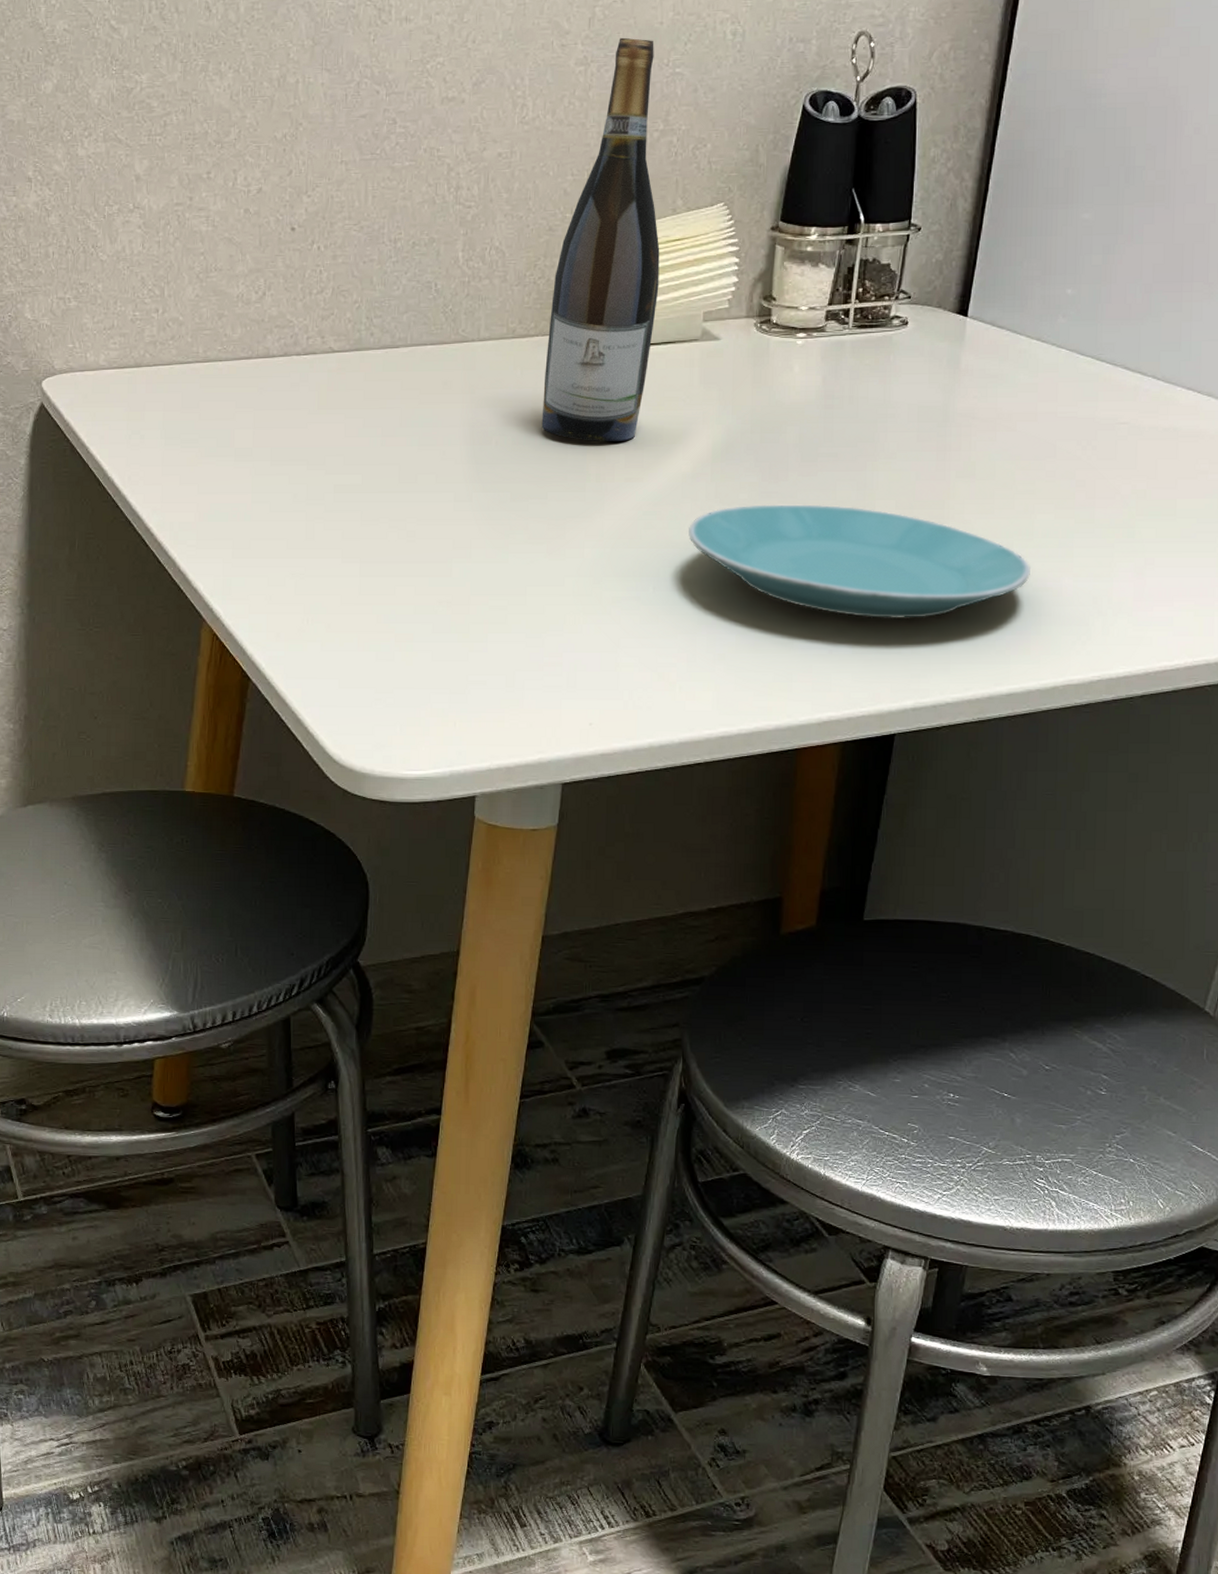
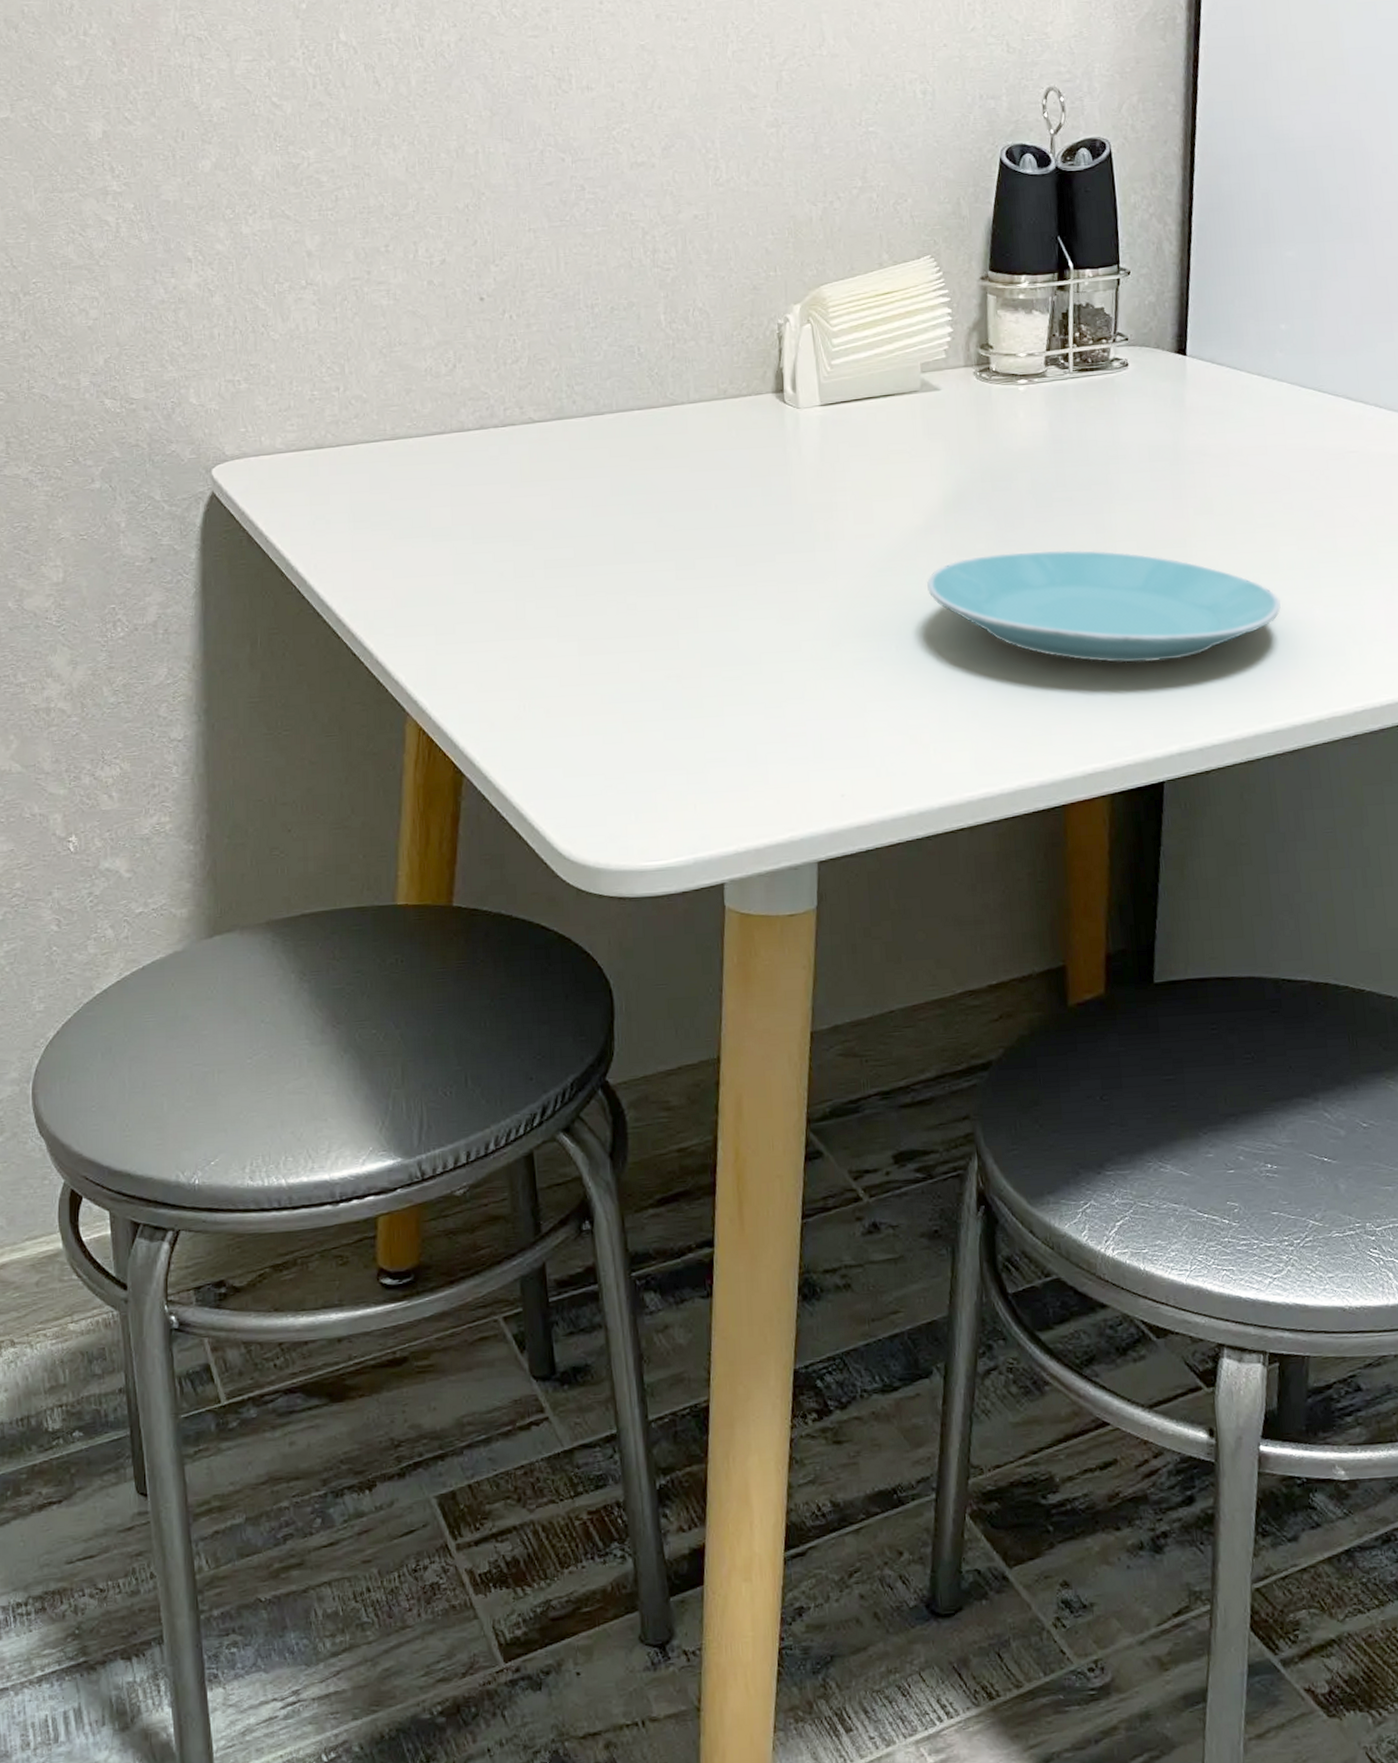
wine bottle: present [541,37,660,441] -> none [761,99,873,500]

